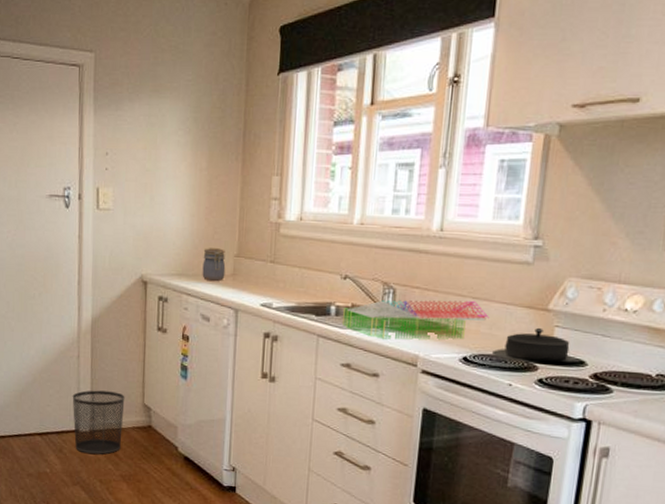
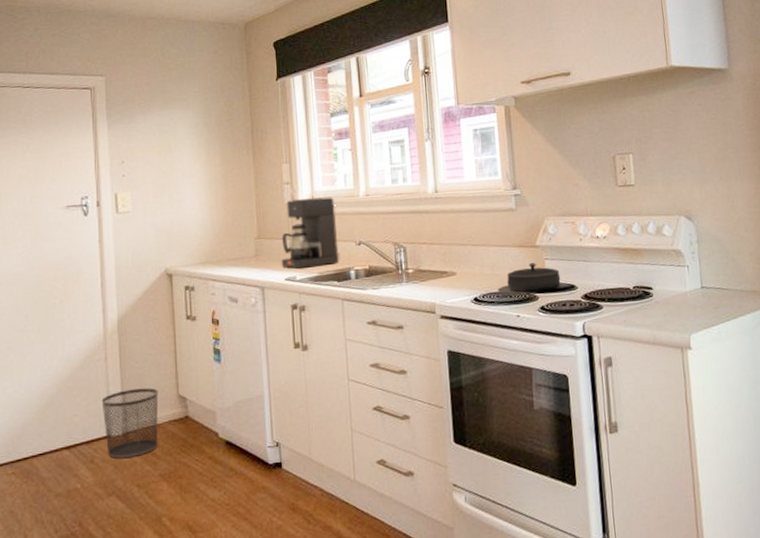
jar: present [202,248,226,281] -> none [225,233,248,264]
coffee maker: none [258,218,324,296] -> present [281,197,339,269]
dish rack: present [343,299,489,340] -> none [362,247,489,293]

